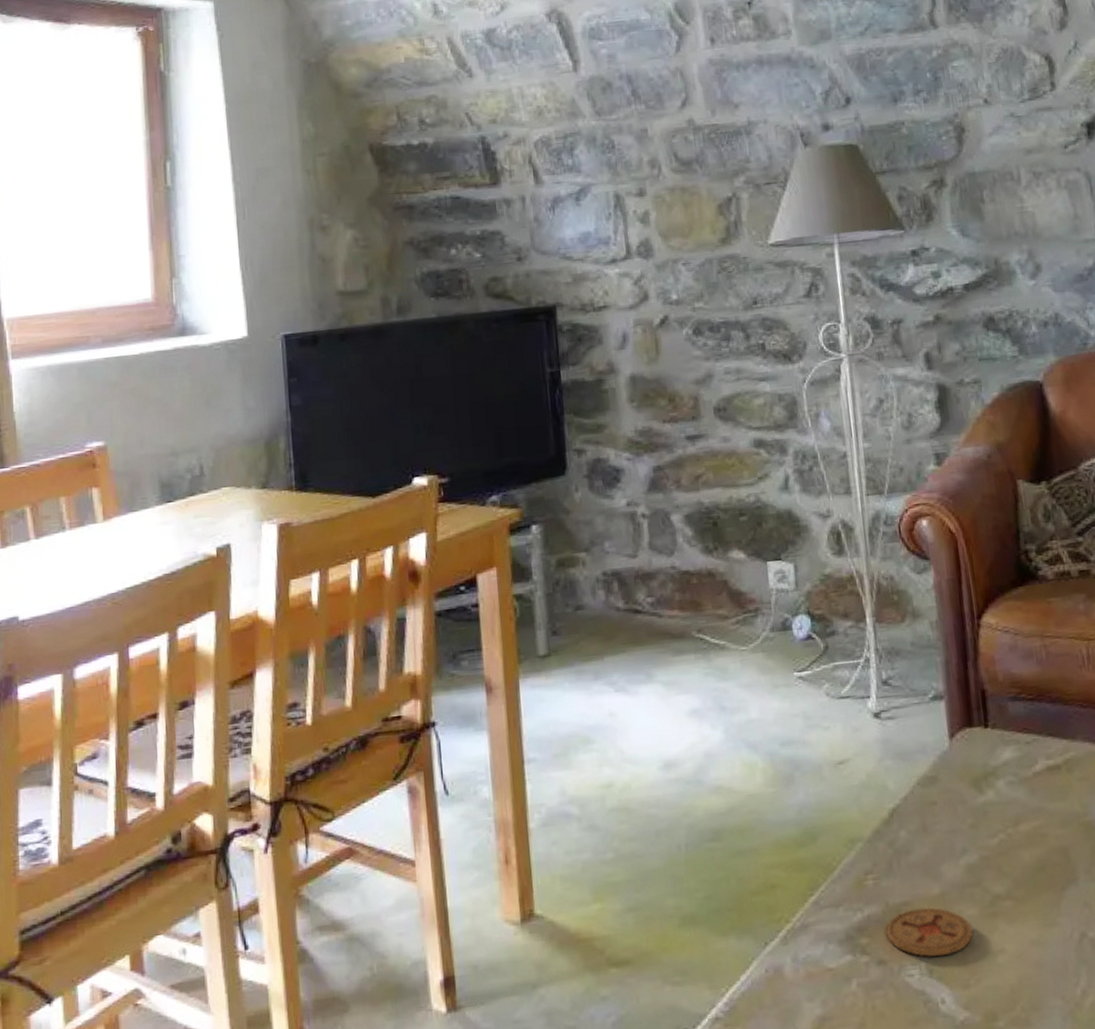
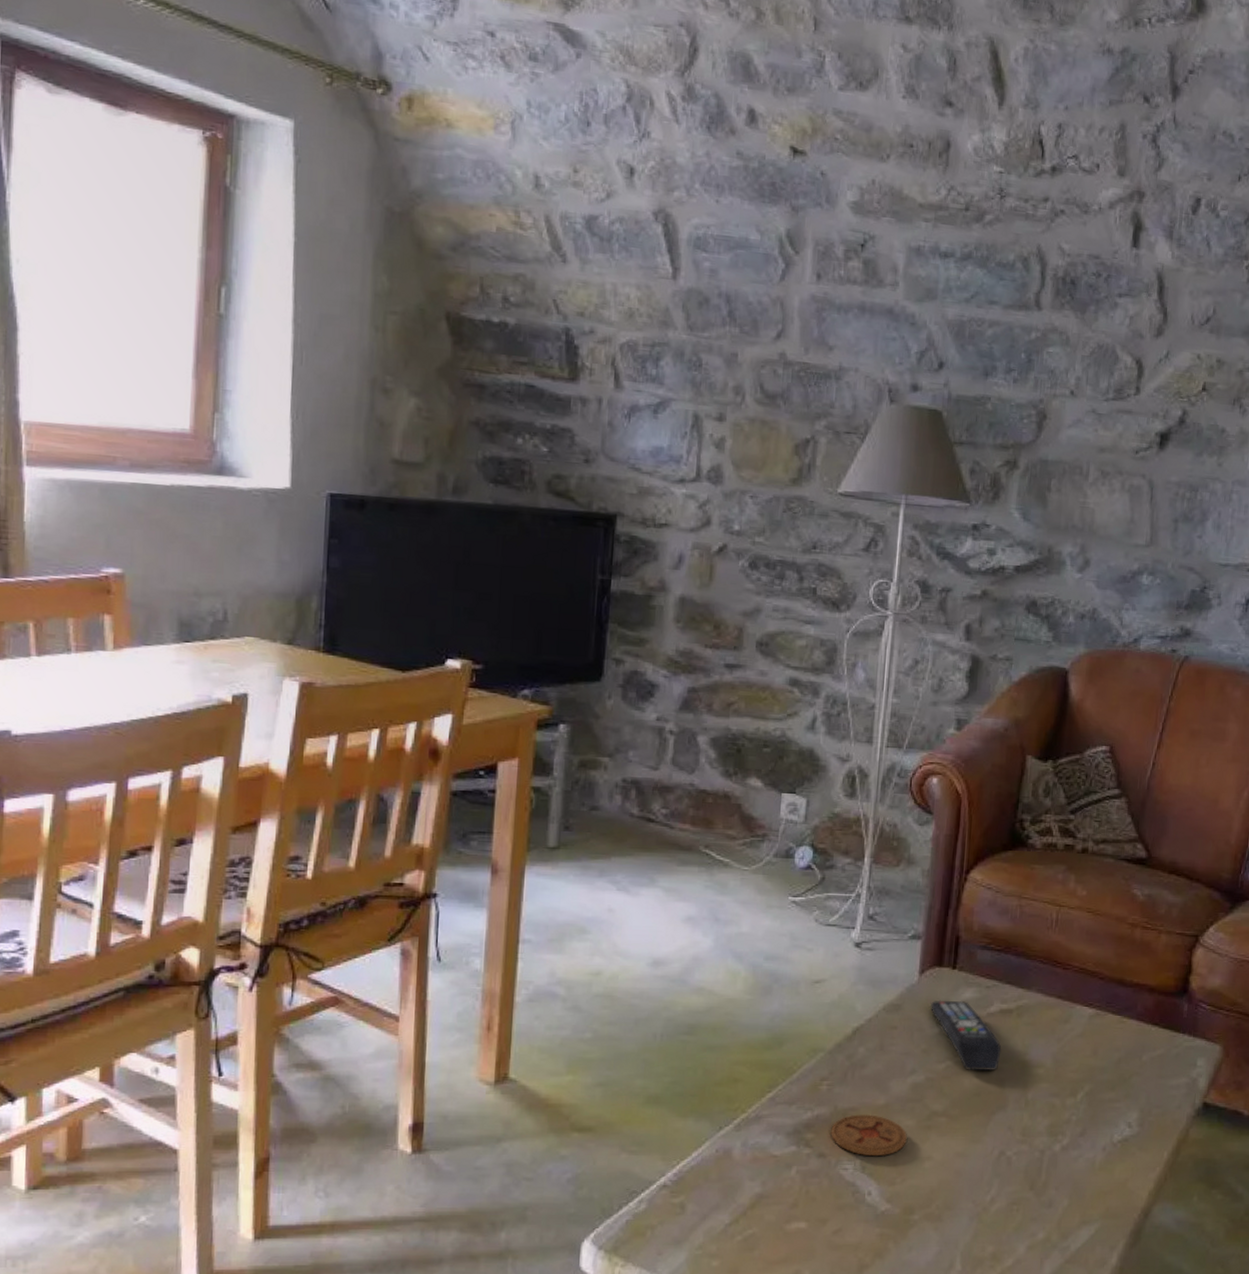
remote control: none [967,762,1058,842] -> present [930,1000,1002,1070]

